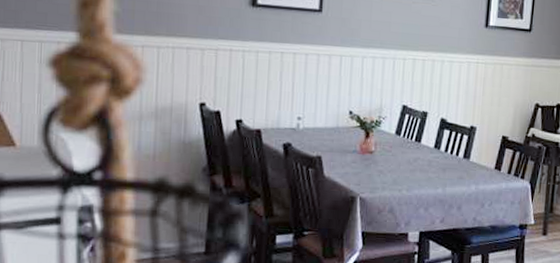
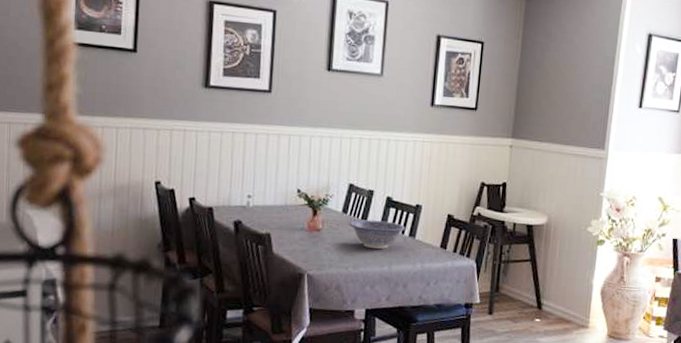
decorative bowl: none [403,141,460,172] -> present [349,219,406,250]

